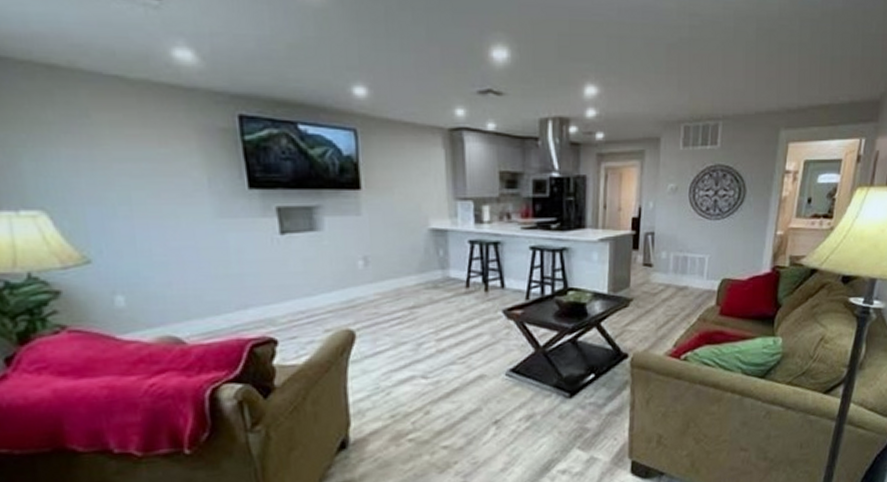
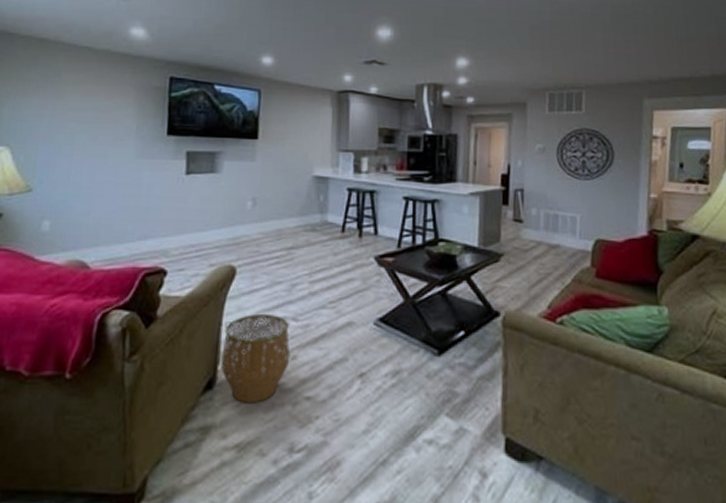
basket: none [351,374,424,458] -> present [220,313,291,403]

